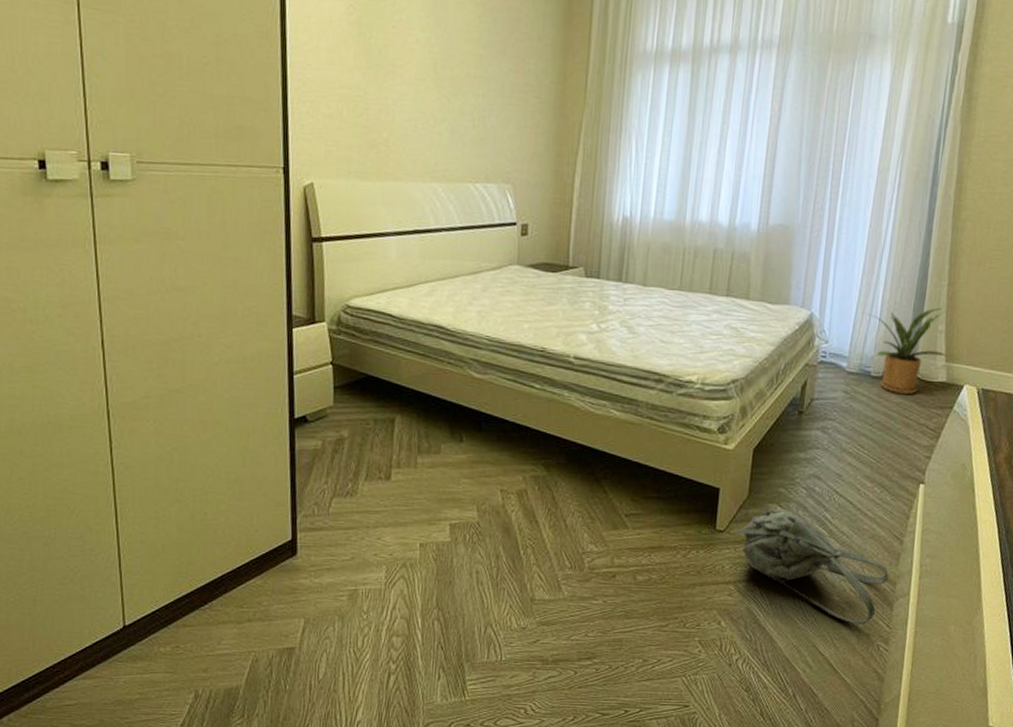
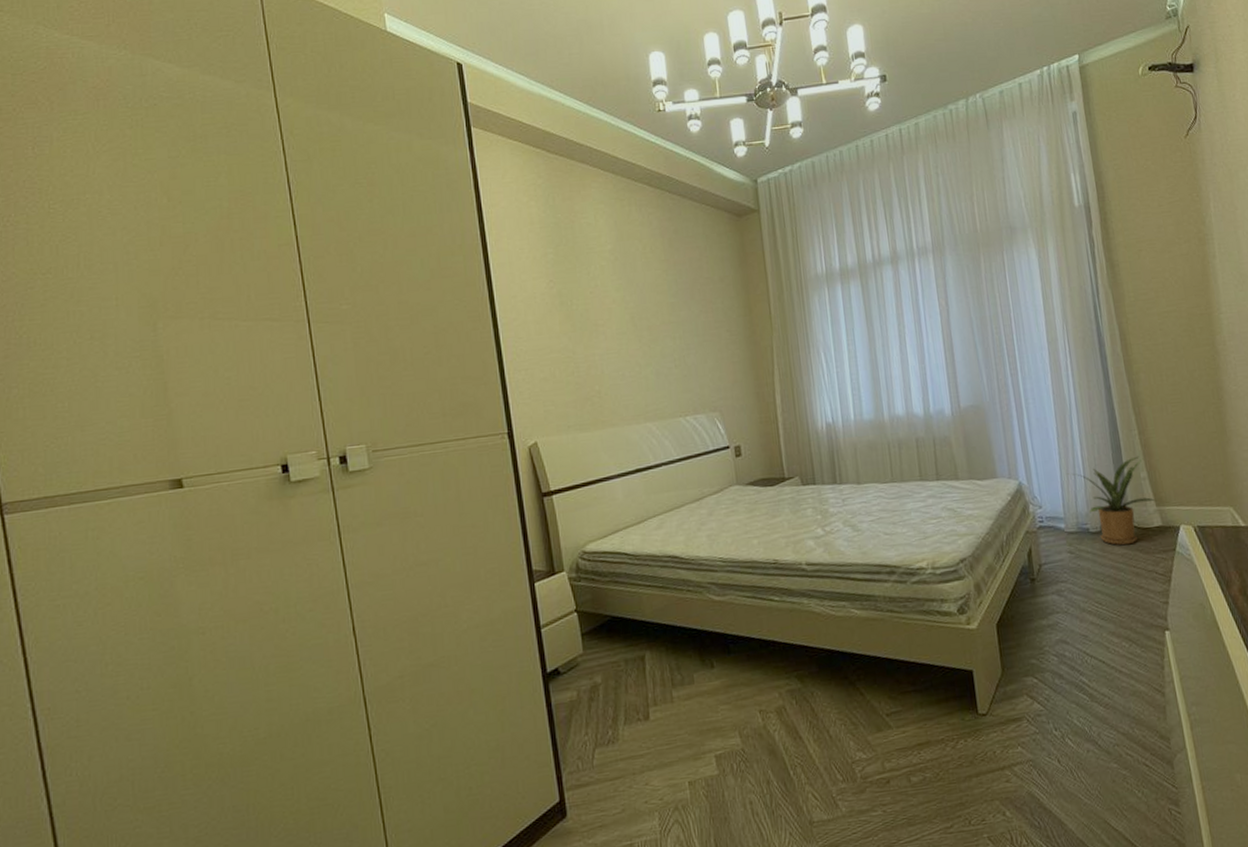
backpack: present [736,507,889,625] -> none [998,679,1161,791]

